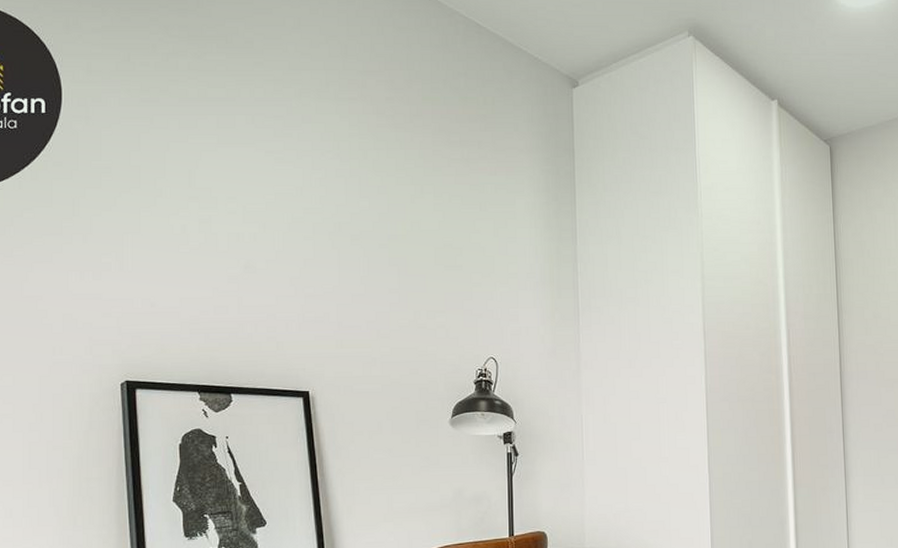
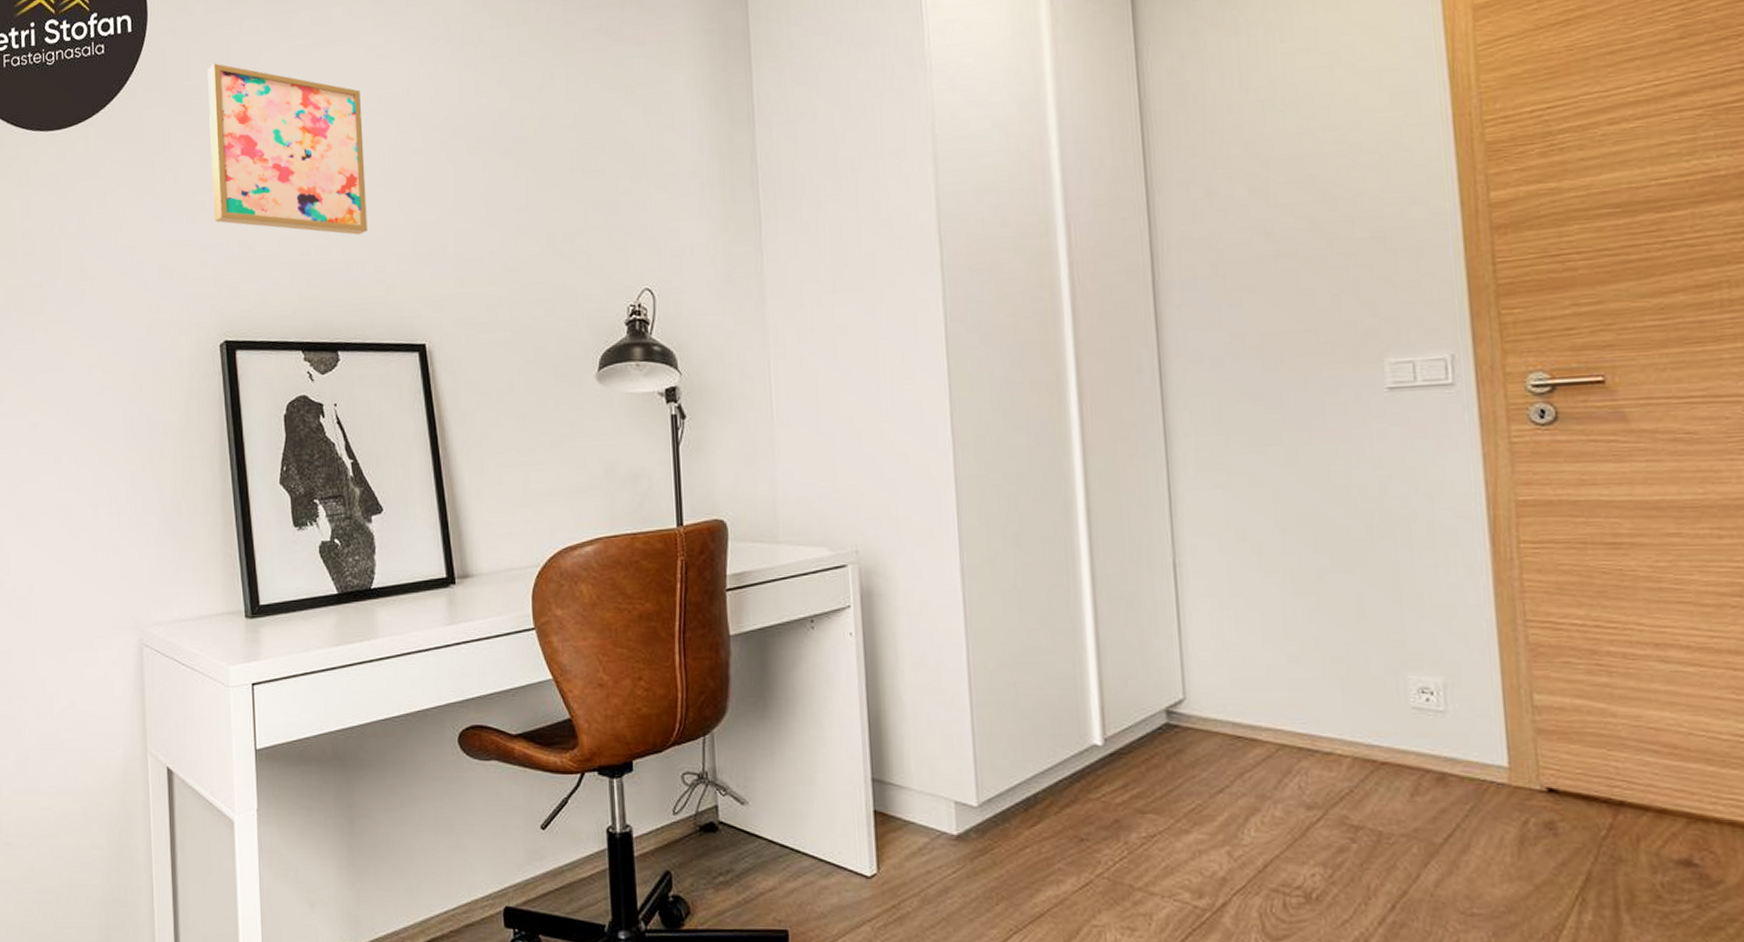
wall art: none [119,149,262,301] -> present [207,63,368,235]

